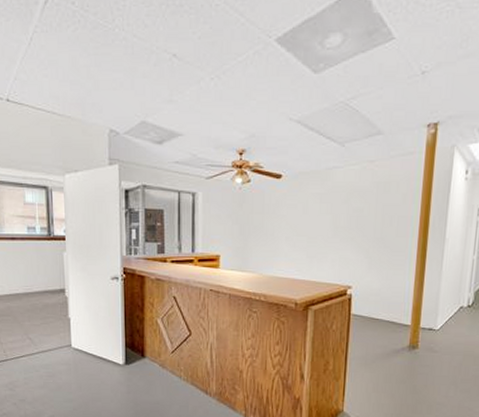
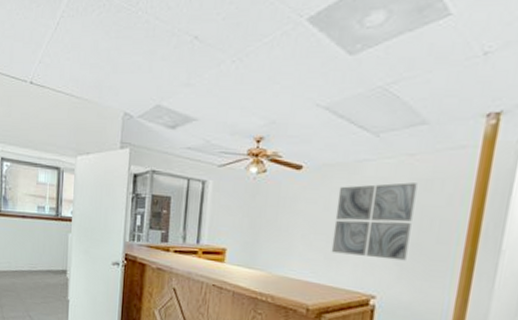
wall art: none [312,186,378,254] -> present [331,182,418,261]

